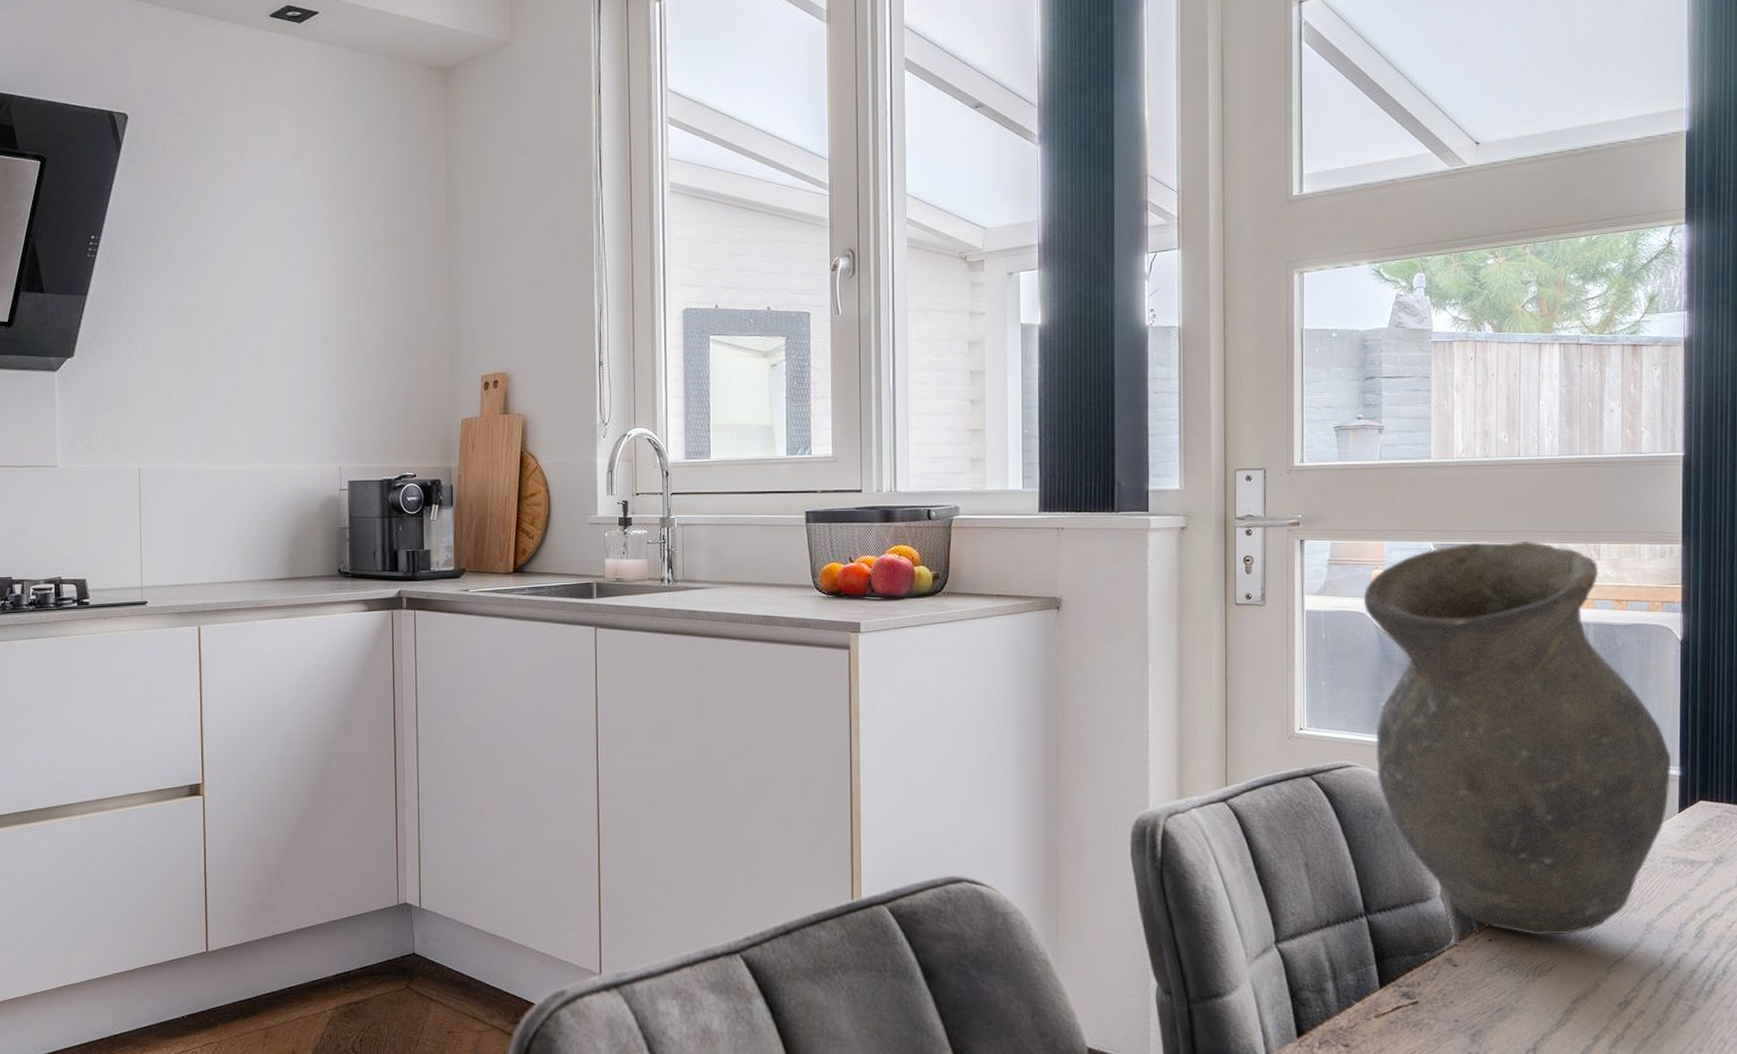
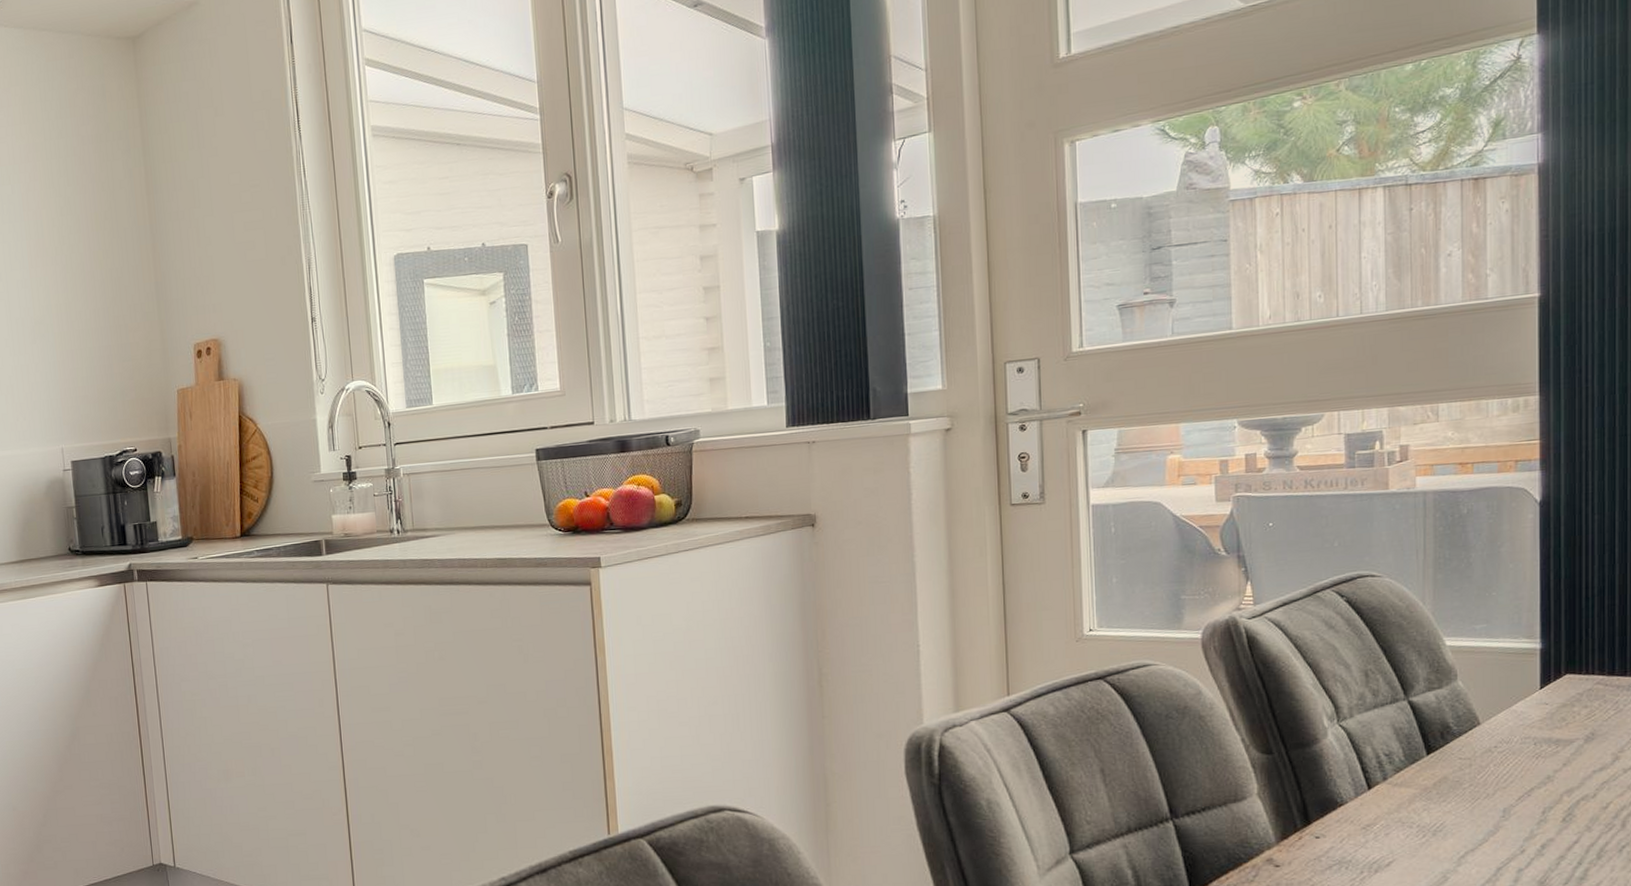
vase: present [1363,540,1672,935] -> none [1157,407,1531,830]

